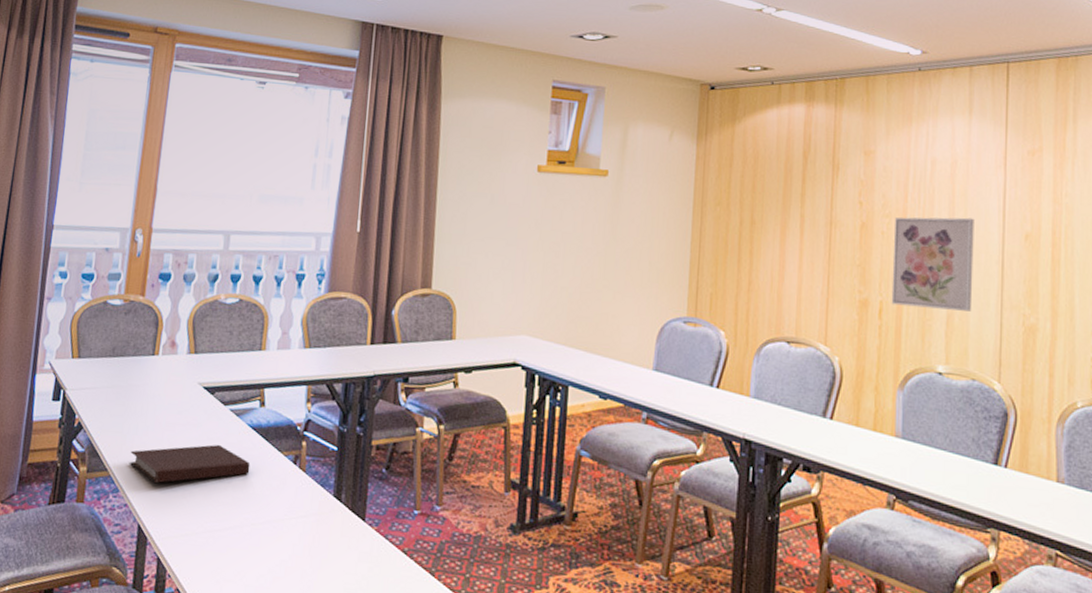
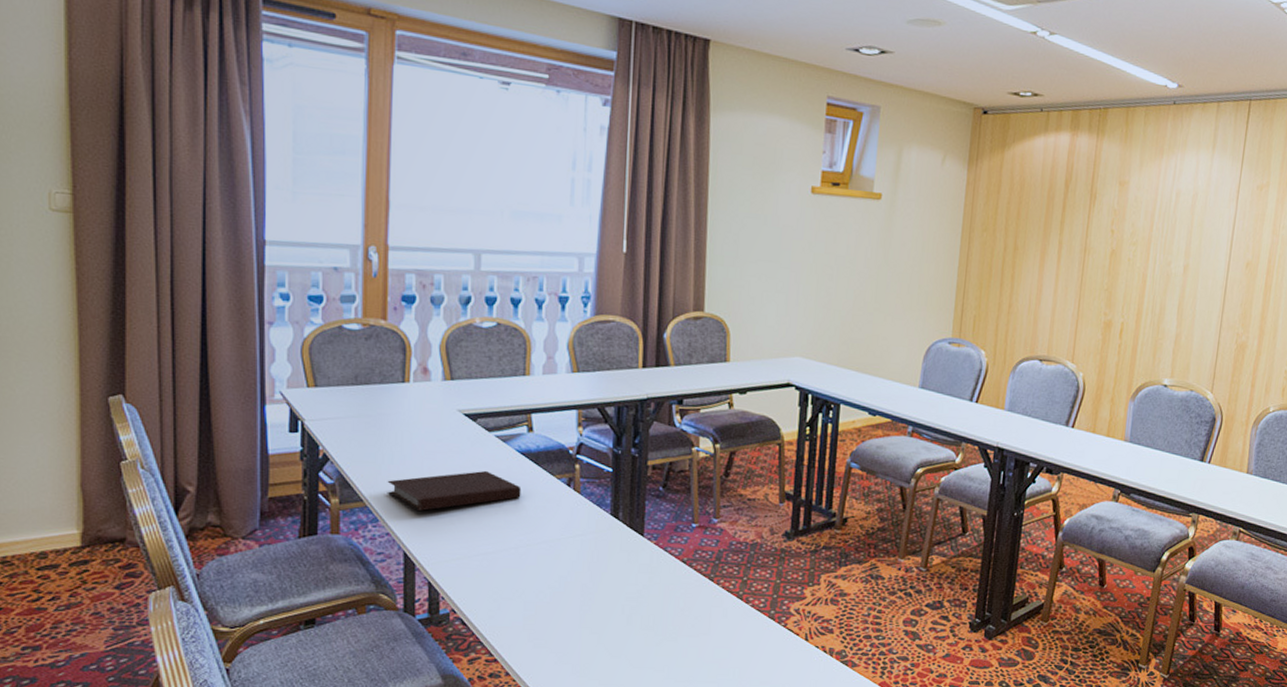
wall art: present [891,217,974,311] -> none [1131,245,1207,331]

